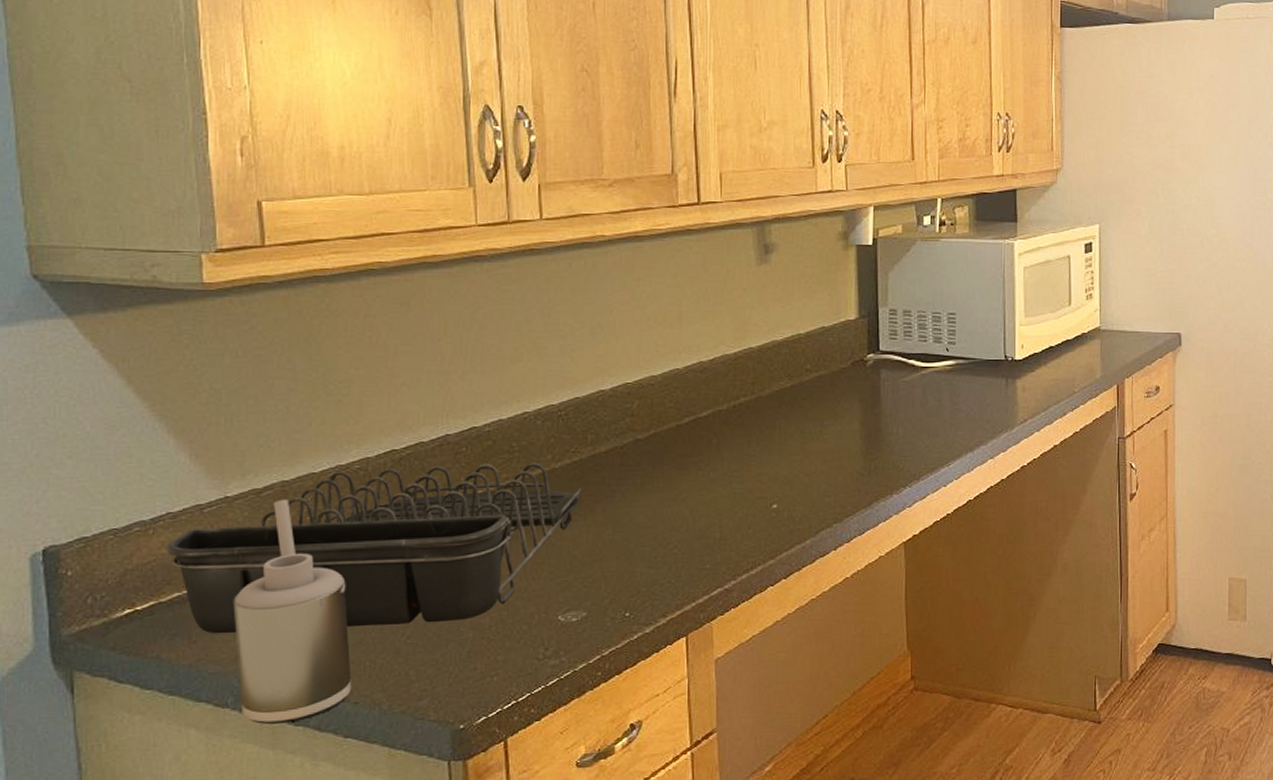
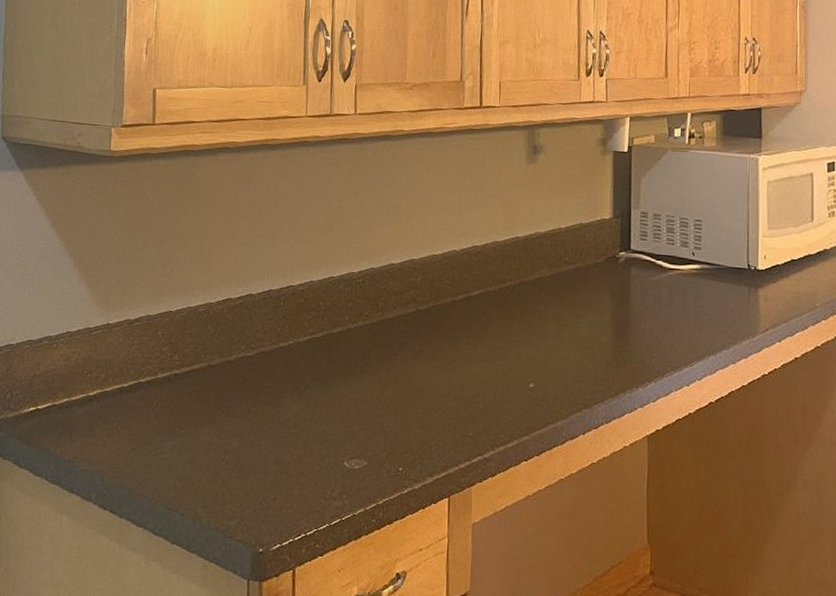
dish rack: present [166,462,582,634] -> none [63,312,371,454]
soap dispenser: present [233,499,352,724] -> none [100,330,185,523]

